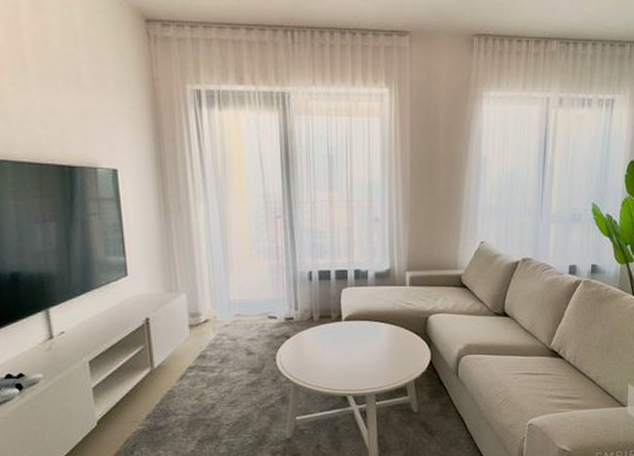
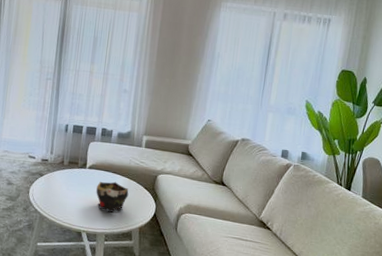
decorative bowl: none [358,331,397,369] -> present [96,181,129,213]

